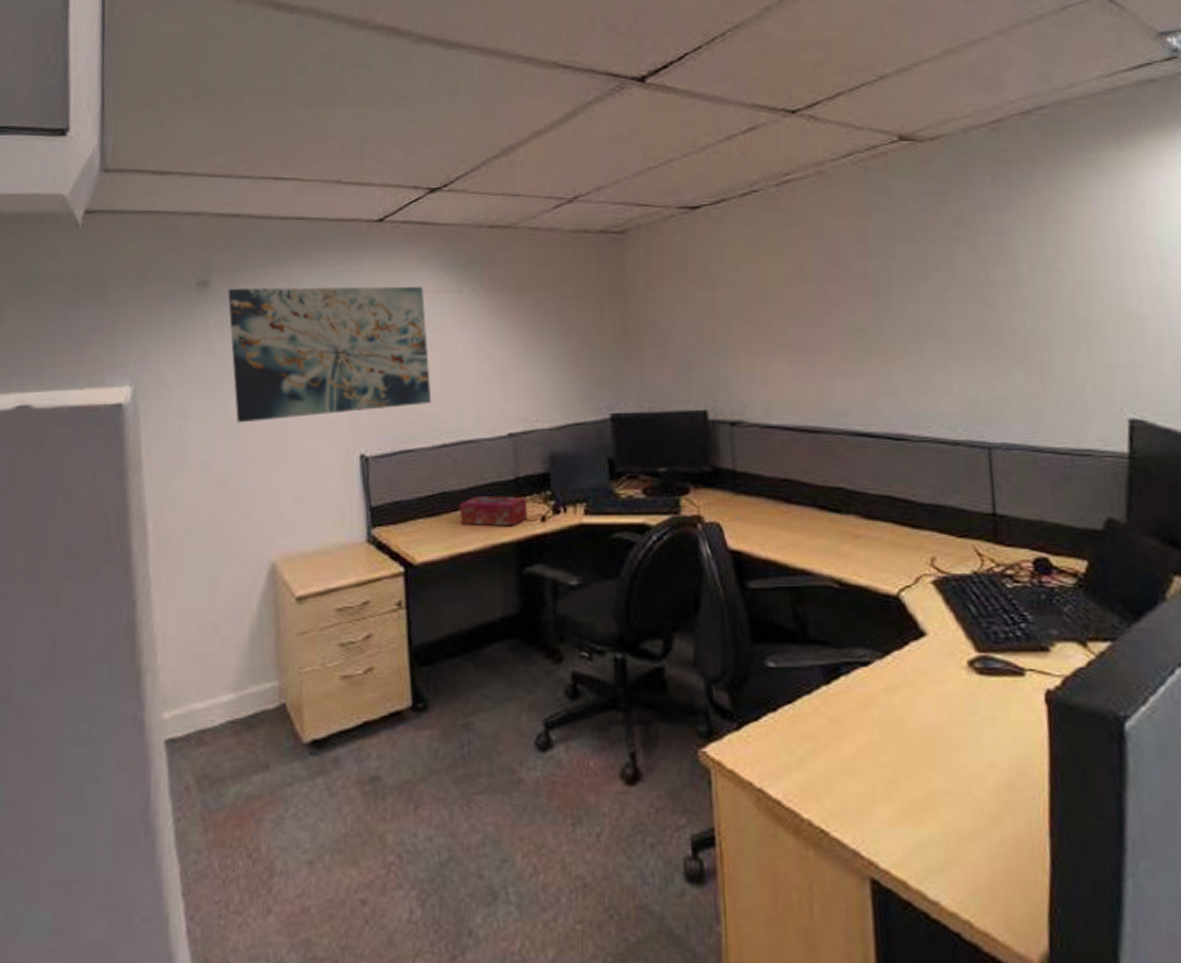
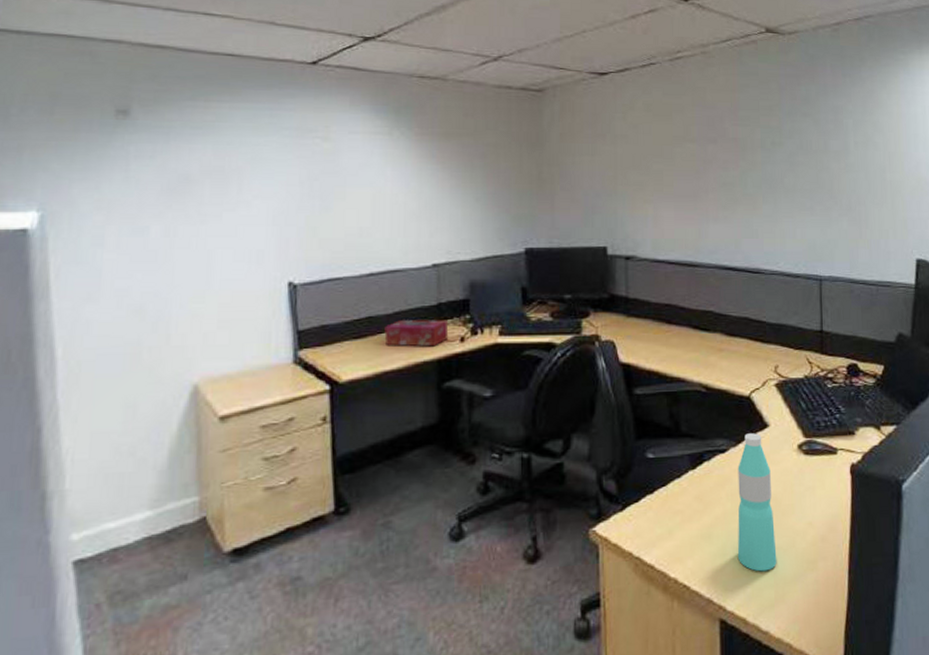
wall art: present [227,286,432,423] -> none [150,118,361,251]
water bottle: none [886,643,946,823] -> present [737,433,777,572]

